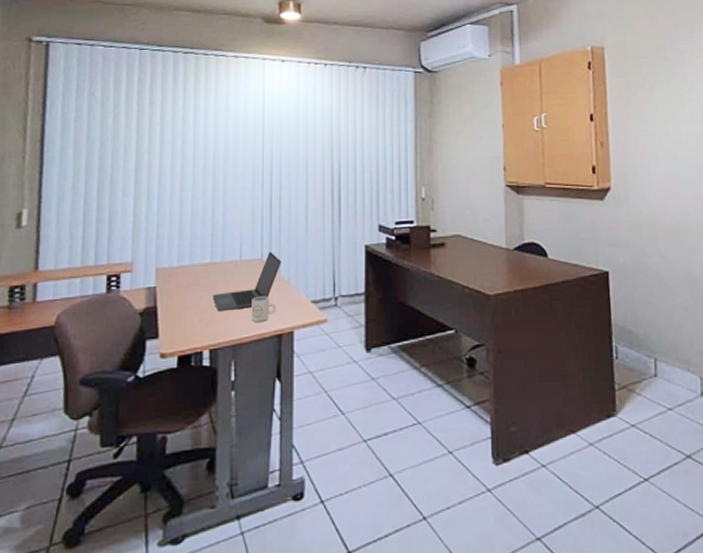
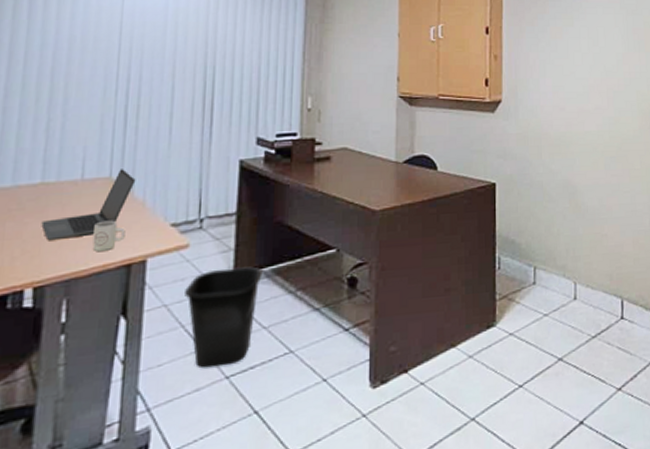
waste bin: none [326,342,390,431] -> present [185,266,263,368]

